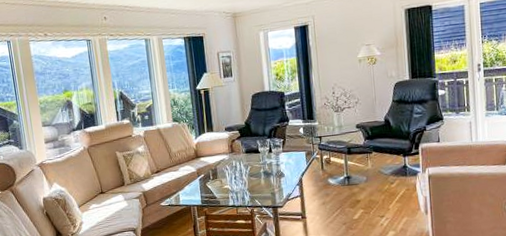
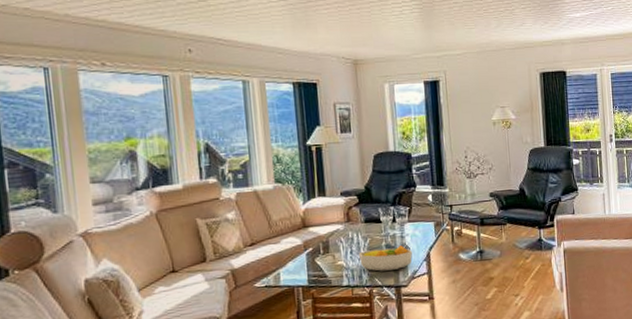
fruit bowl: none [242,172,287,194] -> present [359,246,413,272]

